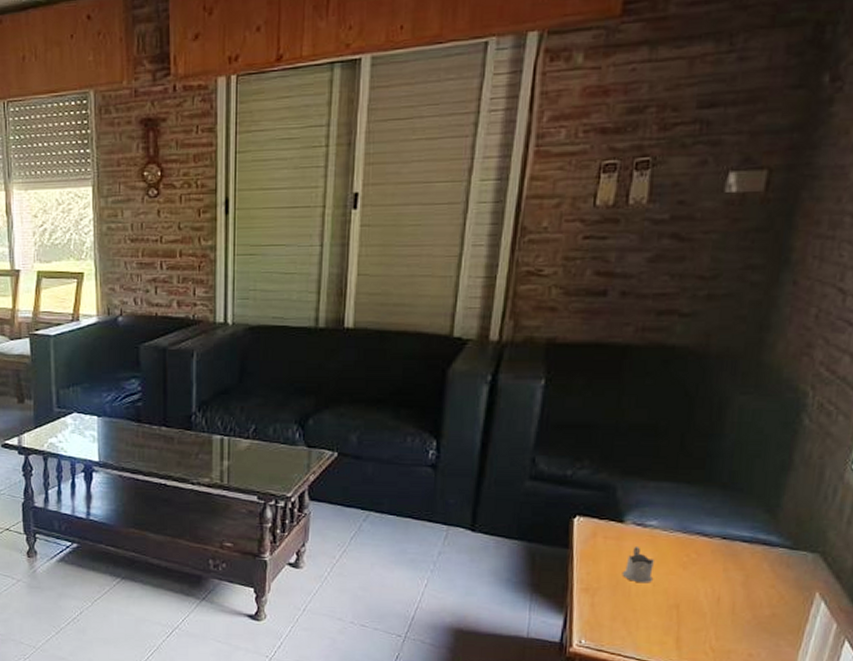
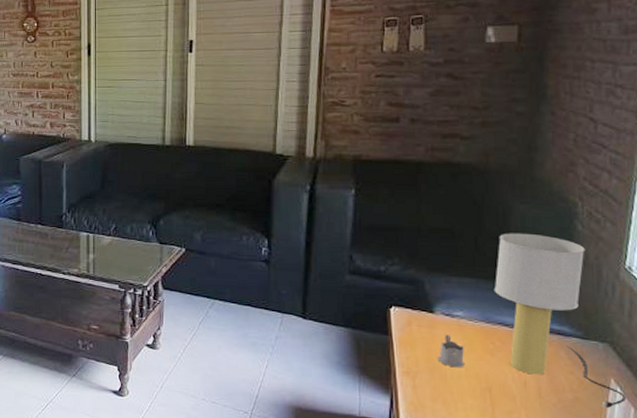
table lamp: none [696,429,830,624] -> present [493,233,626,408]

